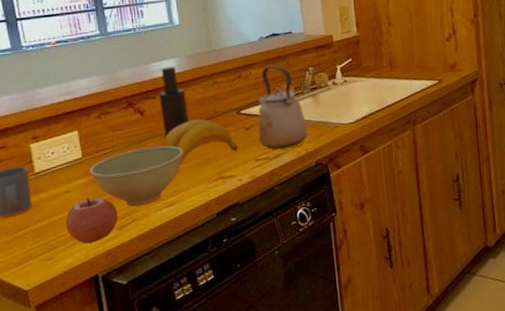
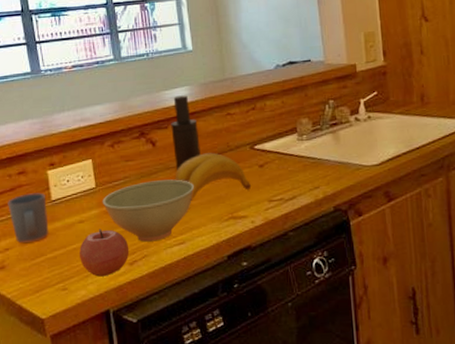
kettle: present [256,65,308,149] -> none [271,97,327,191]

